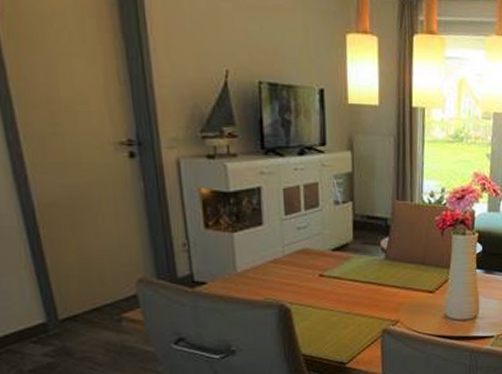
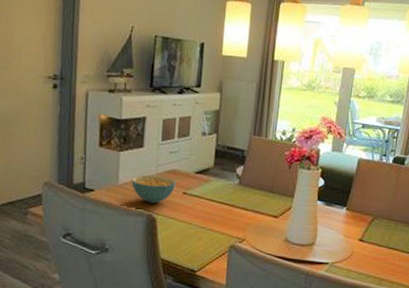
cereal bowl: none [253,257,310,291] -> present [131,174,176,203]

